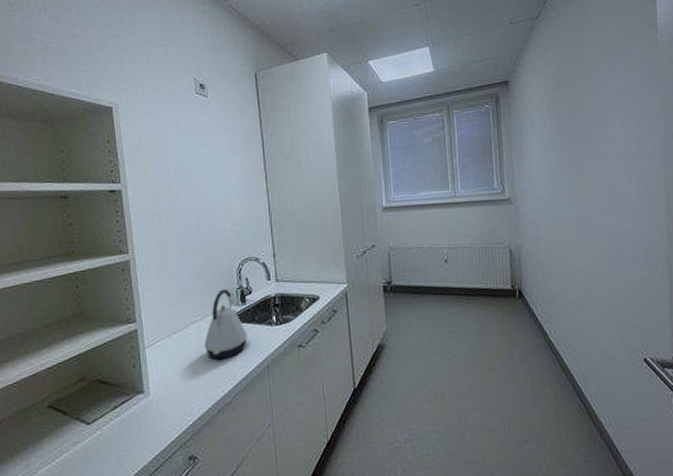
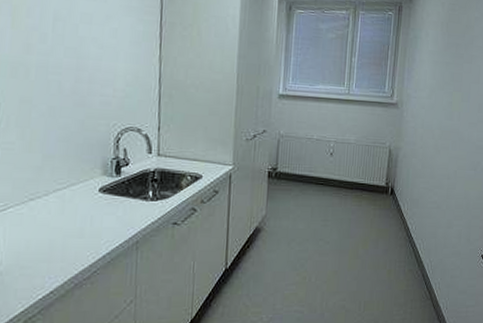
kettle: present [204,289,247,360] -> none [66,157,118,232]

